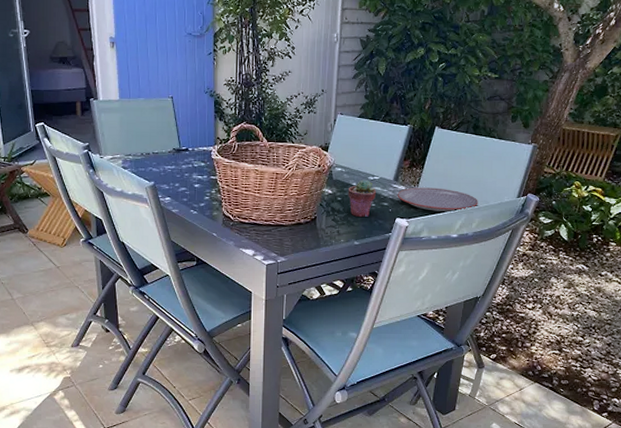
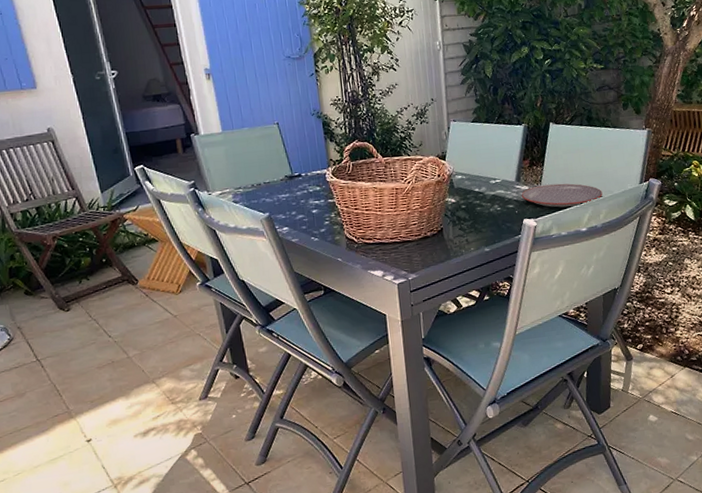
potted succulent: present [347,179,377,217] -> none [471,184,501,223]

